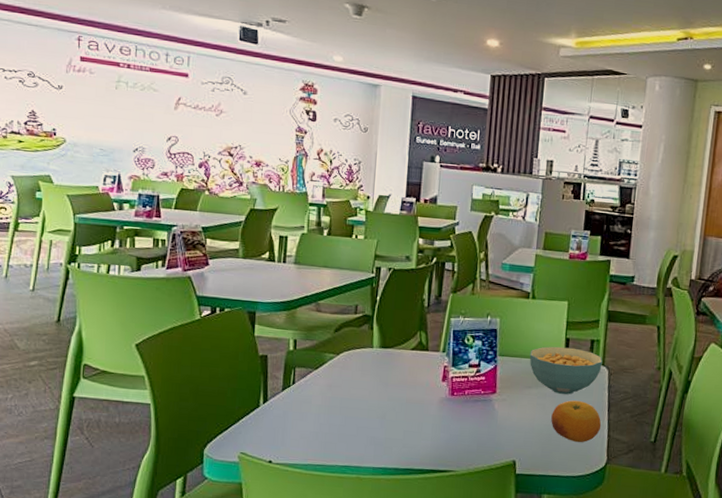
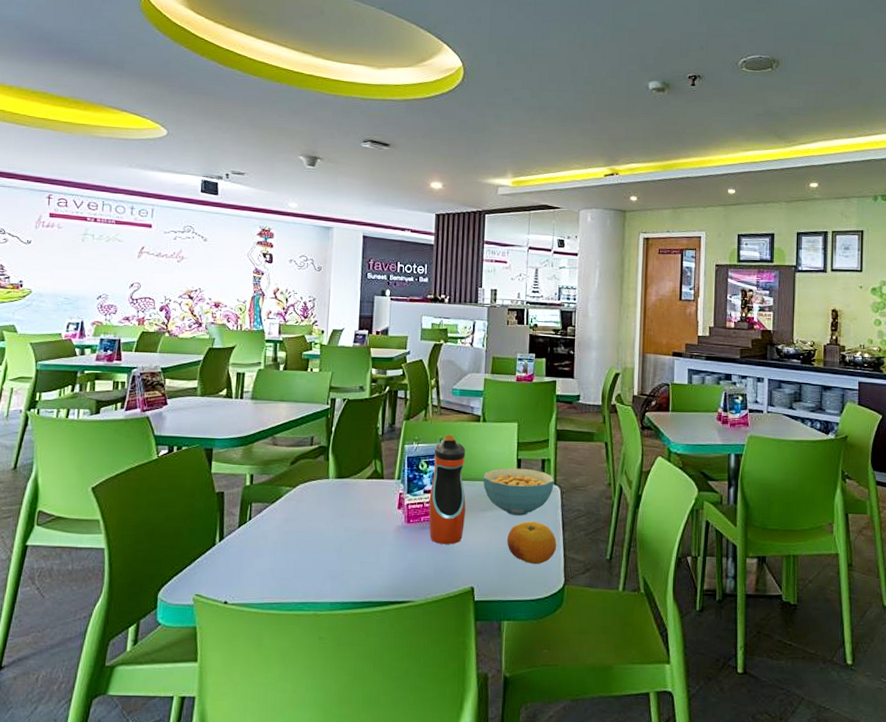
water bottle: none [473,310,514,419] -> present [428,435,466,544]

